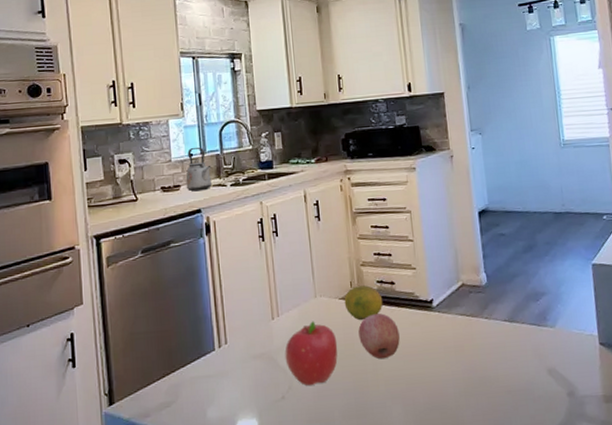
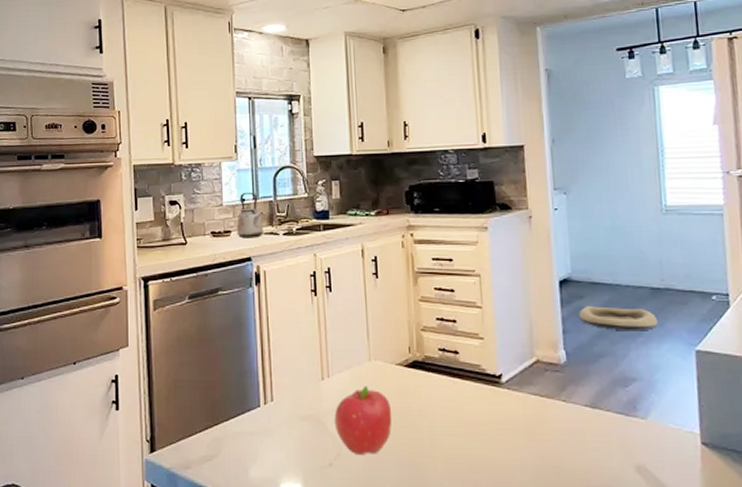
fruit: present [344,285,383,321] -> none [401,352,445,390]
fruit: present [358,313,400,360] -> none [416,384,462,435]
dog bed: none [496,231,562,252] -> present [579,306,659,331]

